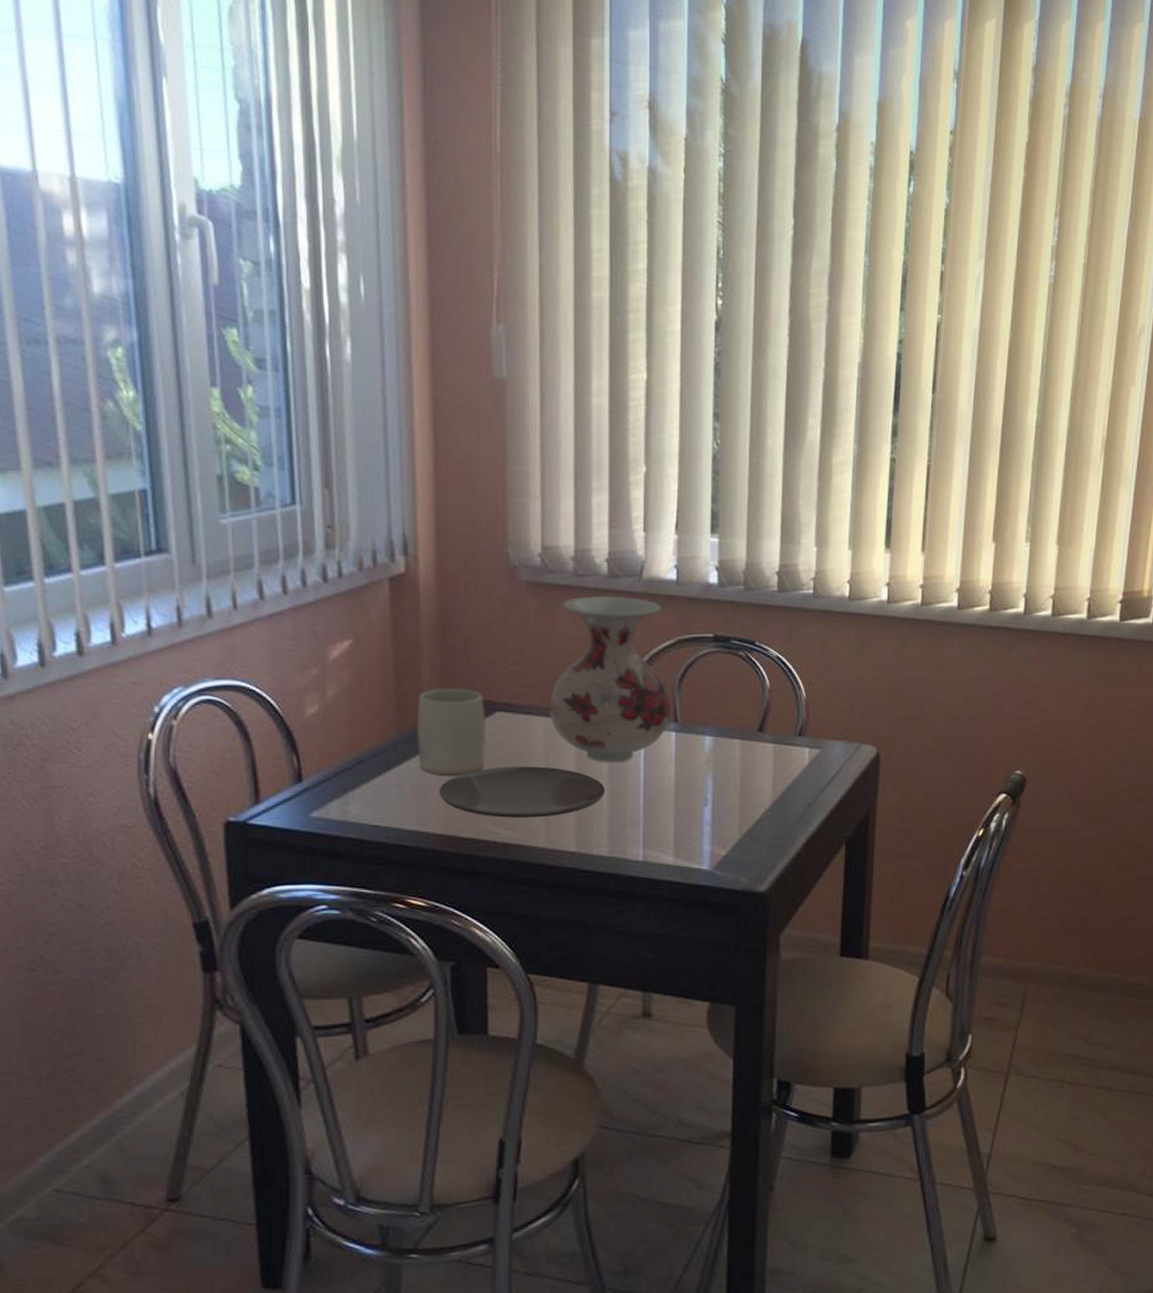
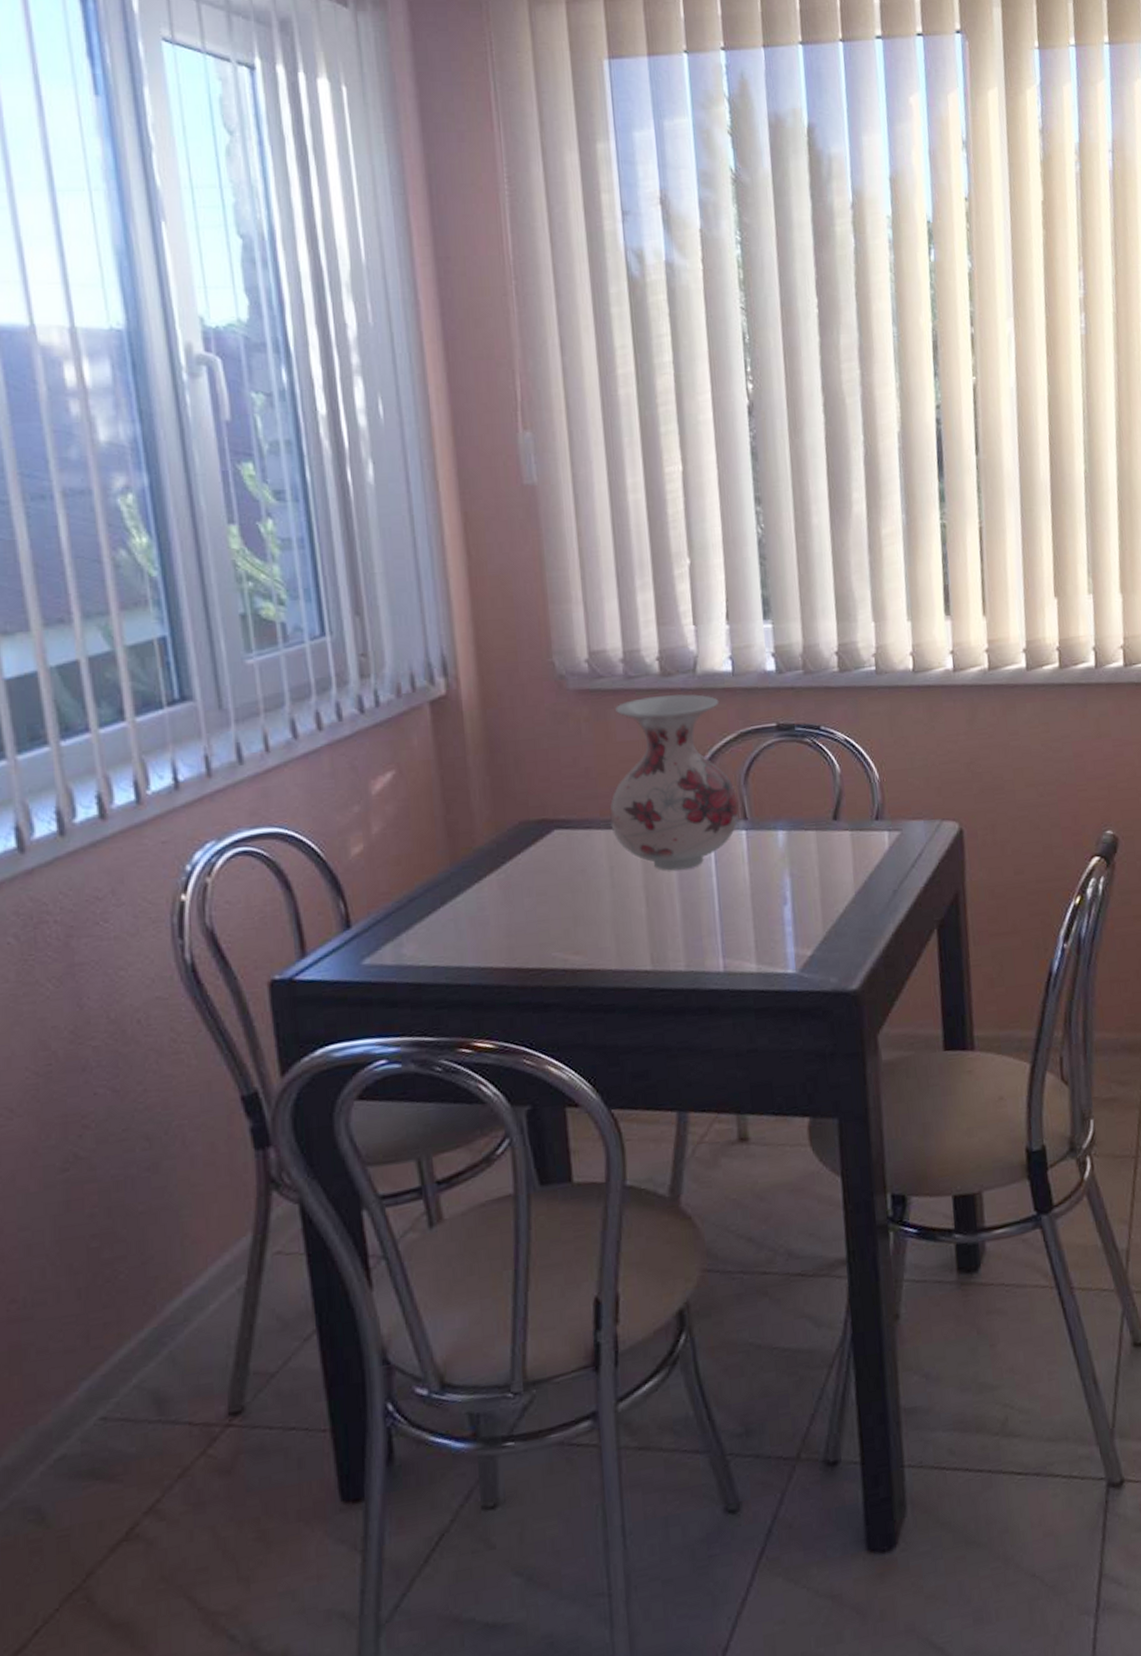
mug: present [416,687,485,775] -> none [469,808,546,904]
plate: present [438,766,606,818] -> none [499,882,678,943]

